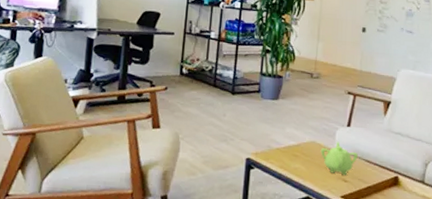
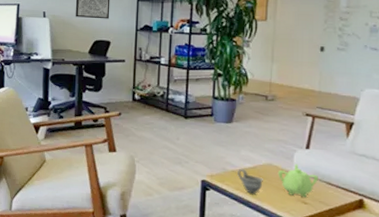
cup: none [282,146,306,173] -> present [237,168,263,195]

